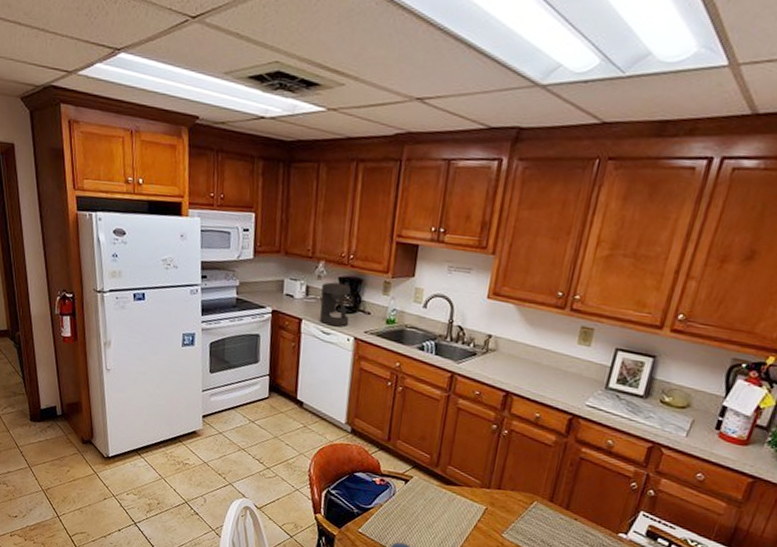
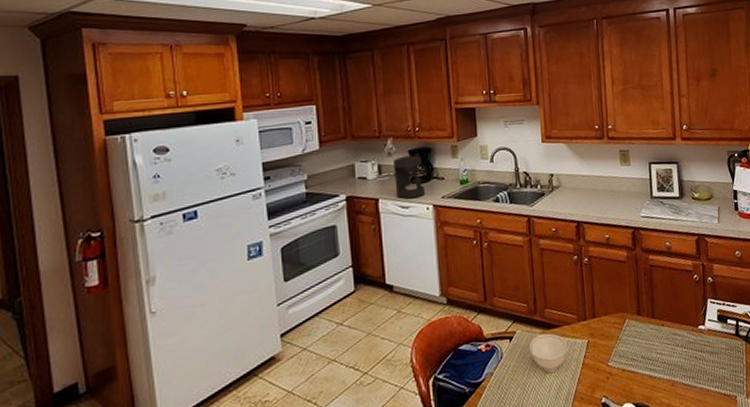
bowl: none [422,487,464,524] -> present [528,333,568,374]

